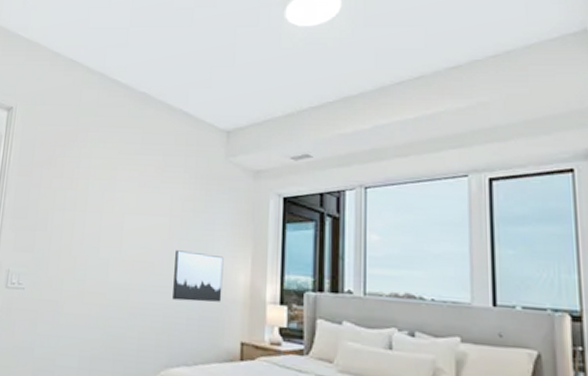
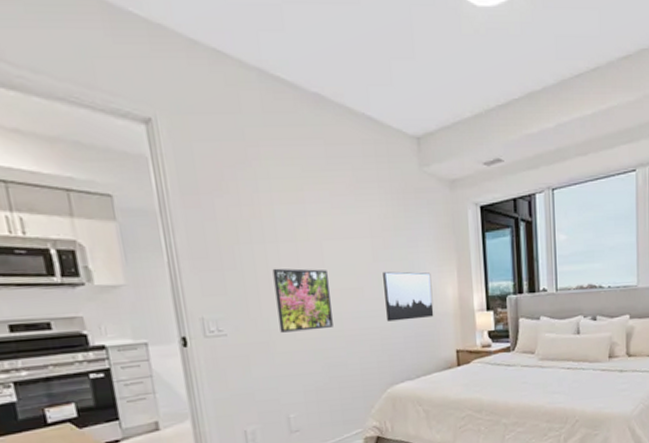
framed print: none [70,234,124,297] -> present [272,268,333,333]

